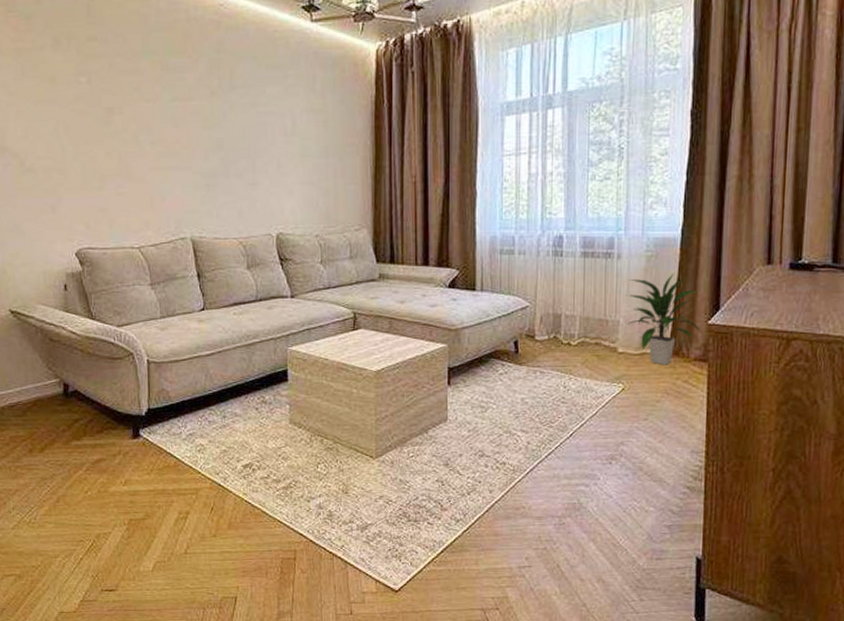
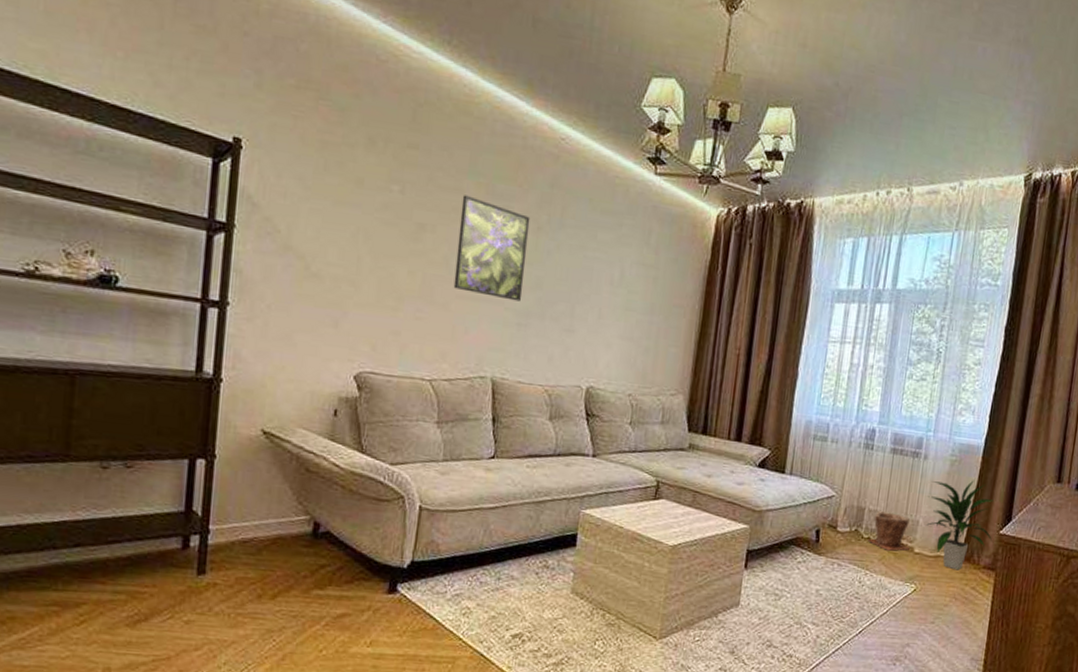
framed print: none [141,74,207,165] -> present [453,195,531,302]
plant pot: none [568,315,613,353] -> present [868,510,910,551]

